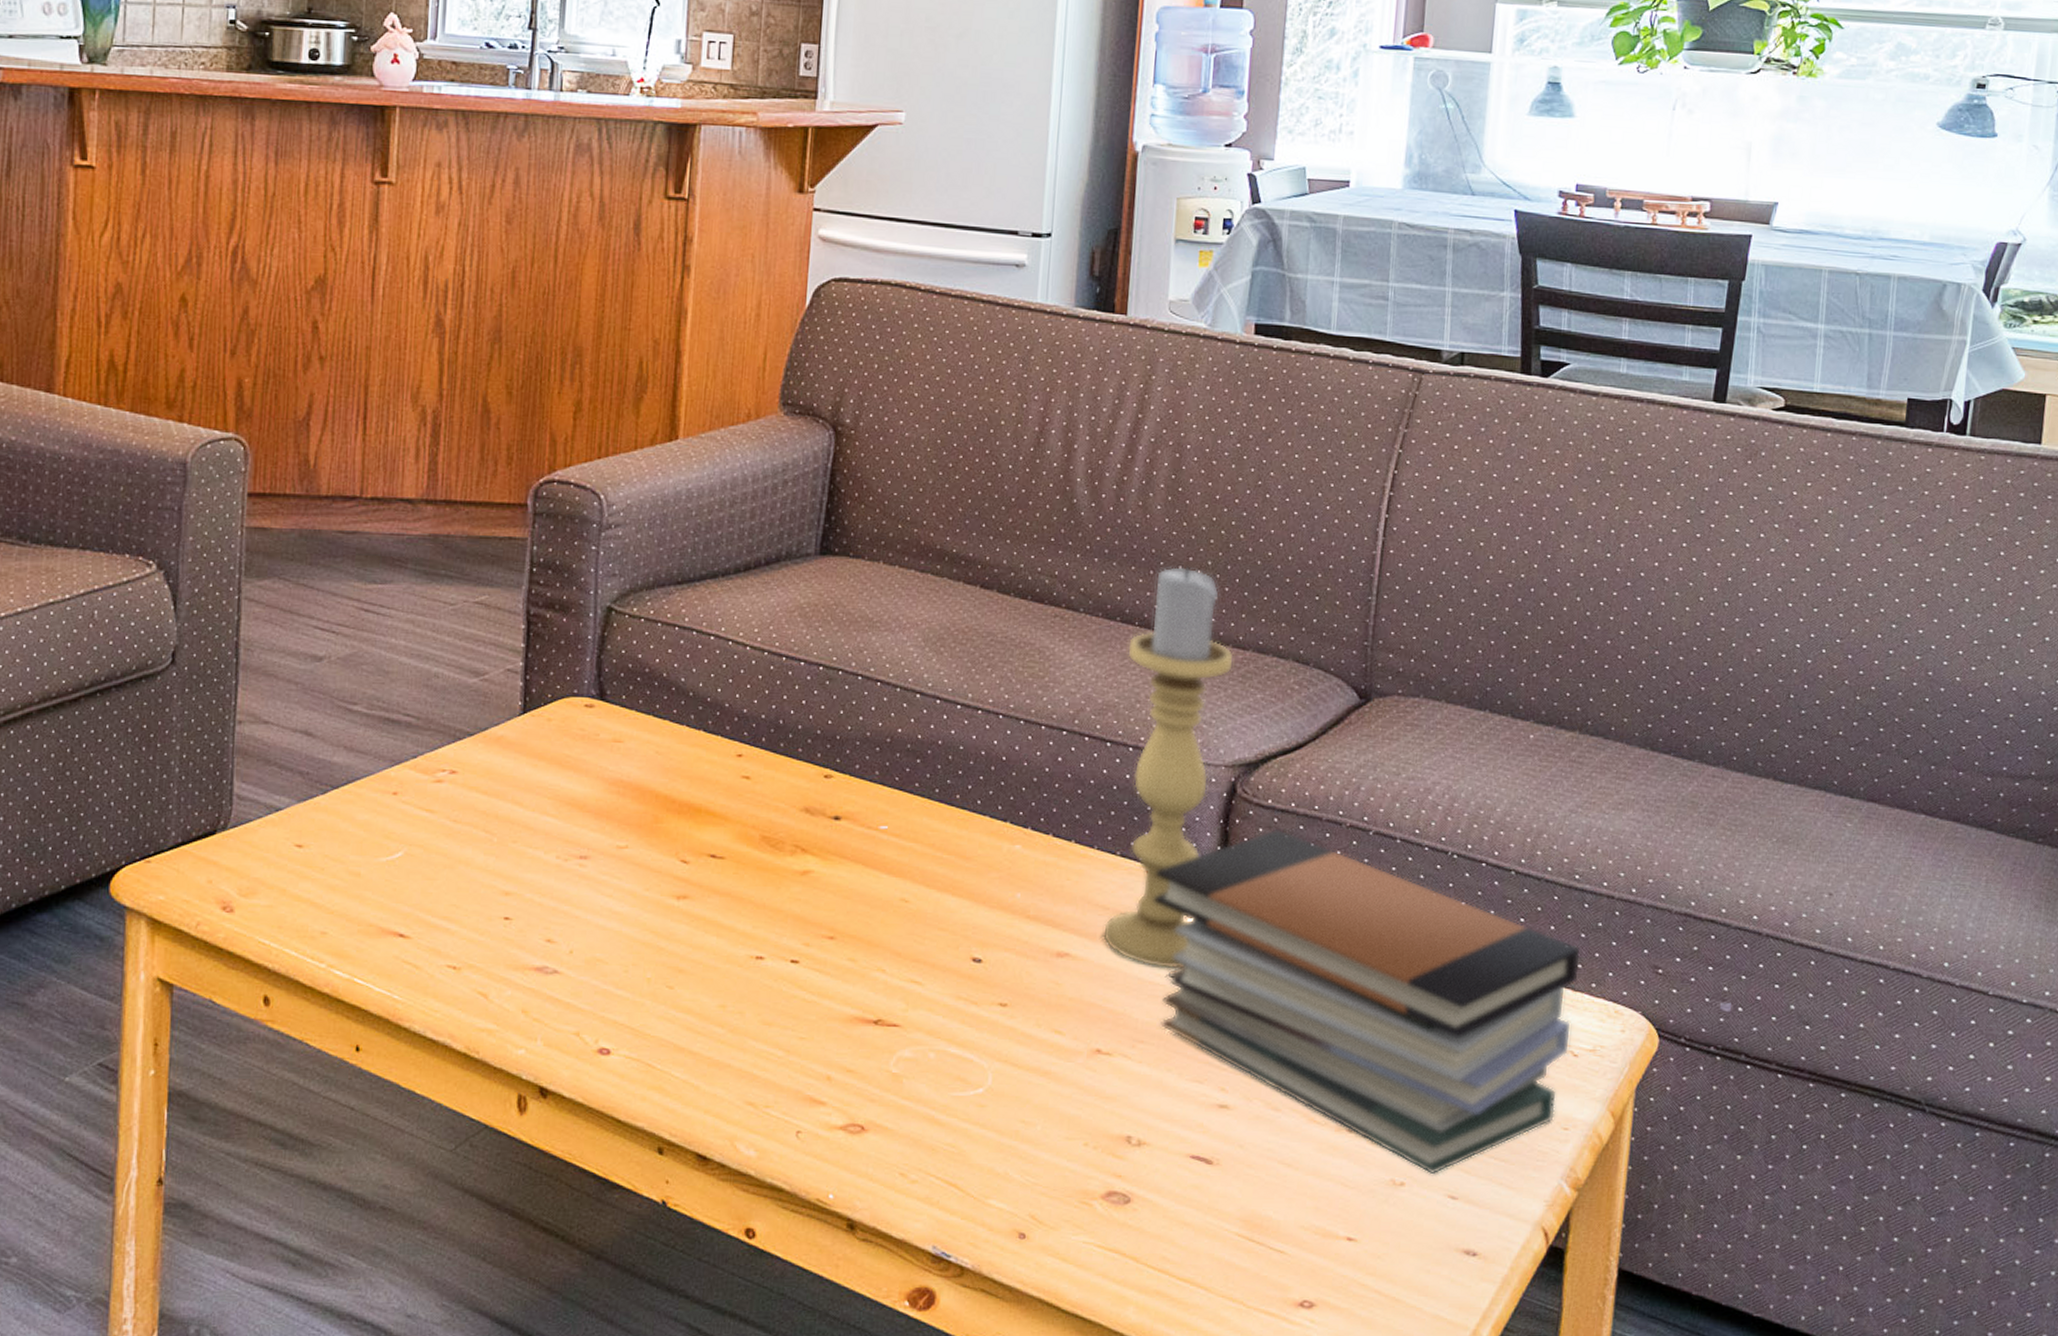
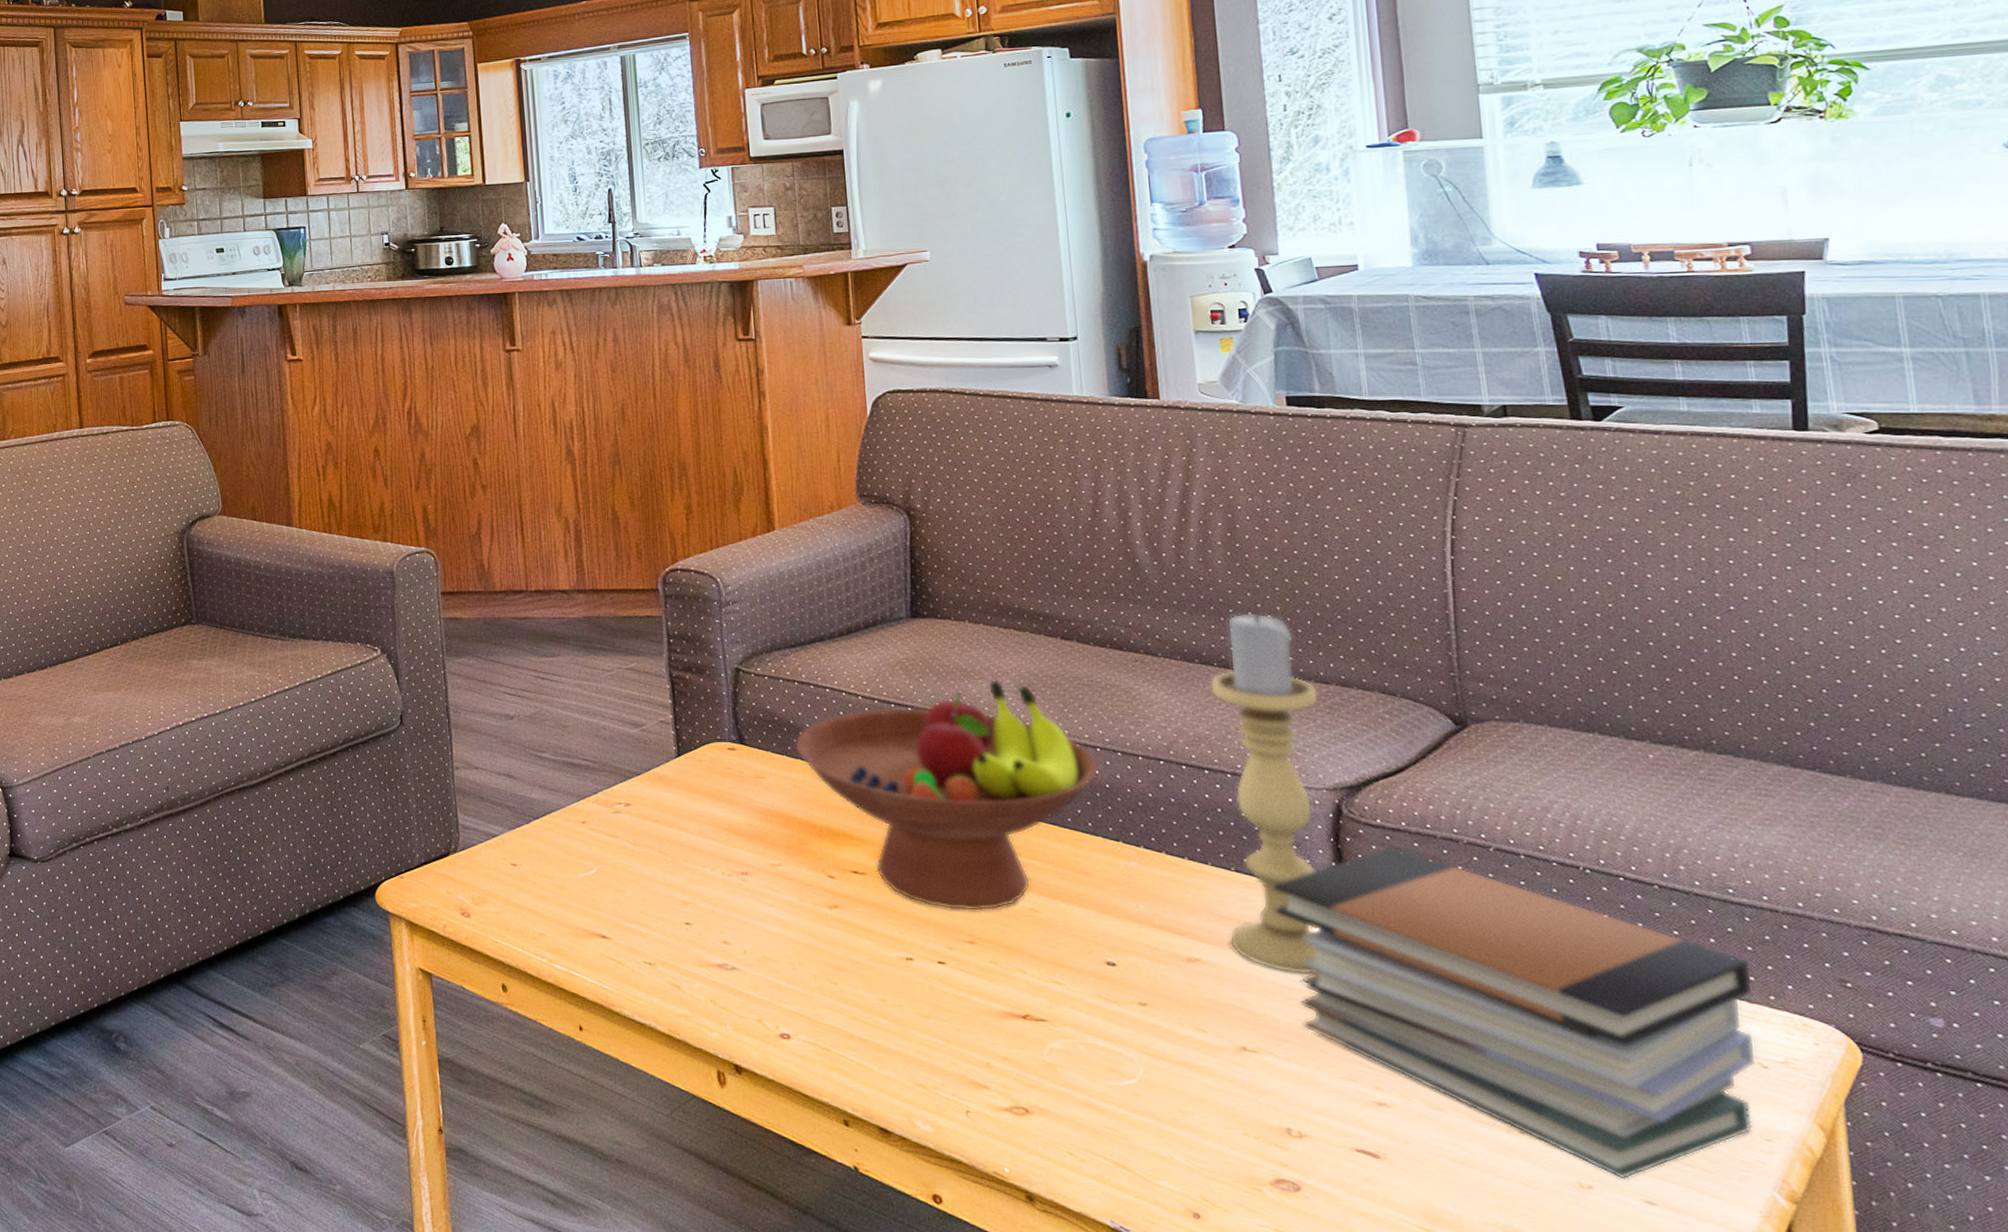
fruit bowl: none [664,632,999,902] -> present [795,679,1099,912]

